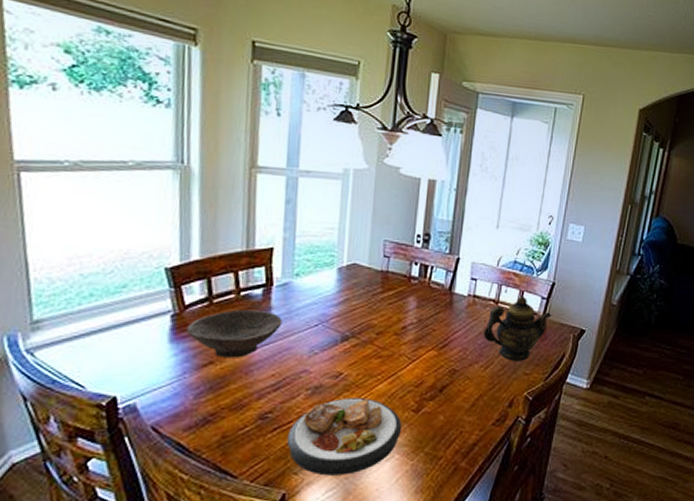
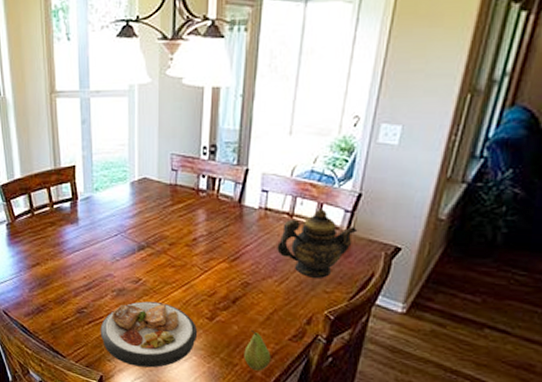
bowl: present [186,309,283,358] -> none [18,220,88,261]
fruit: none [449,419,475,461] -> present [244,330,271,371]

